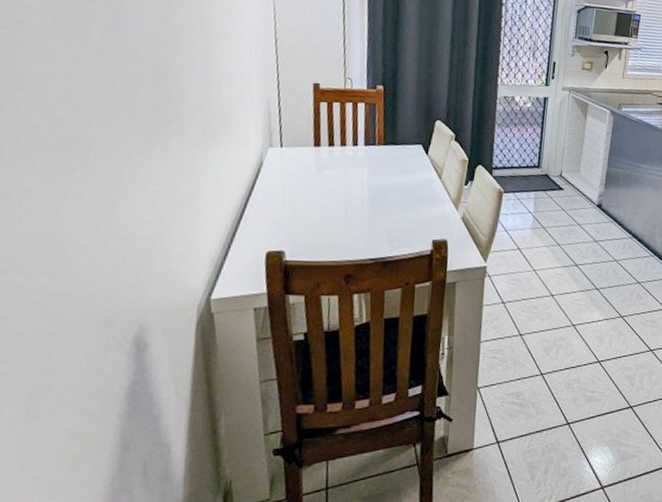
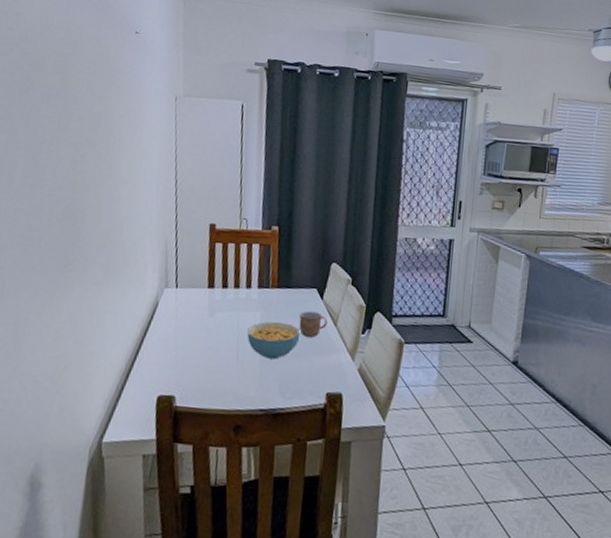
cereal bowl: none [355,176,407,212] -> present [247,321,301,360]
mug: none [405,166,433,190] -> present [299,311,328,337]

